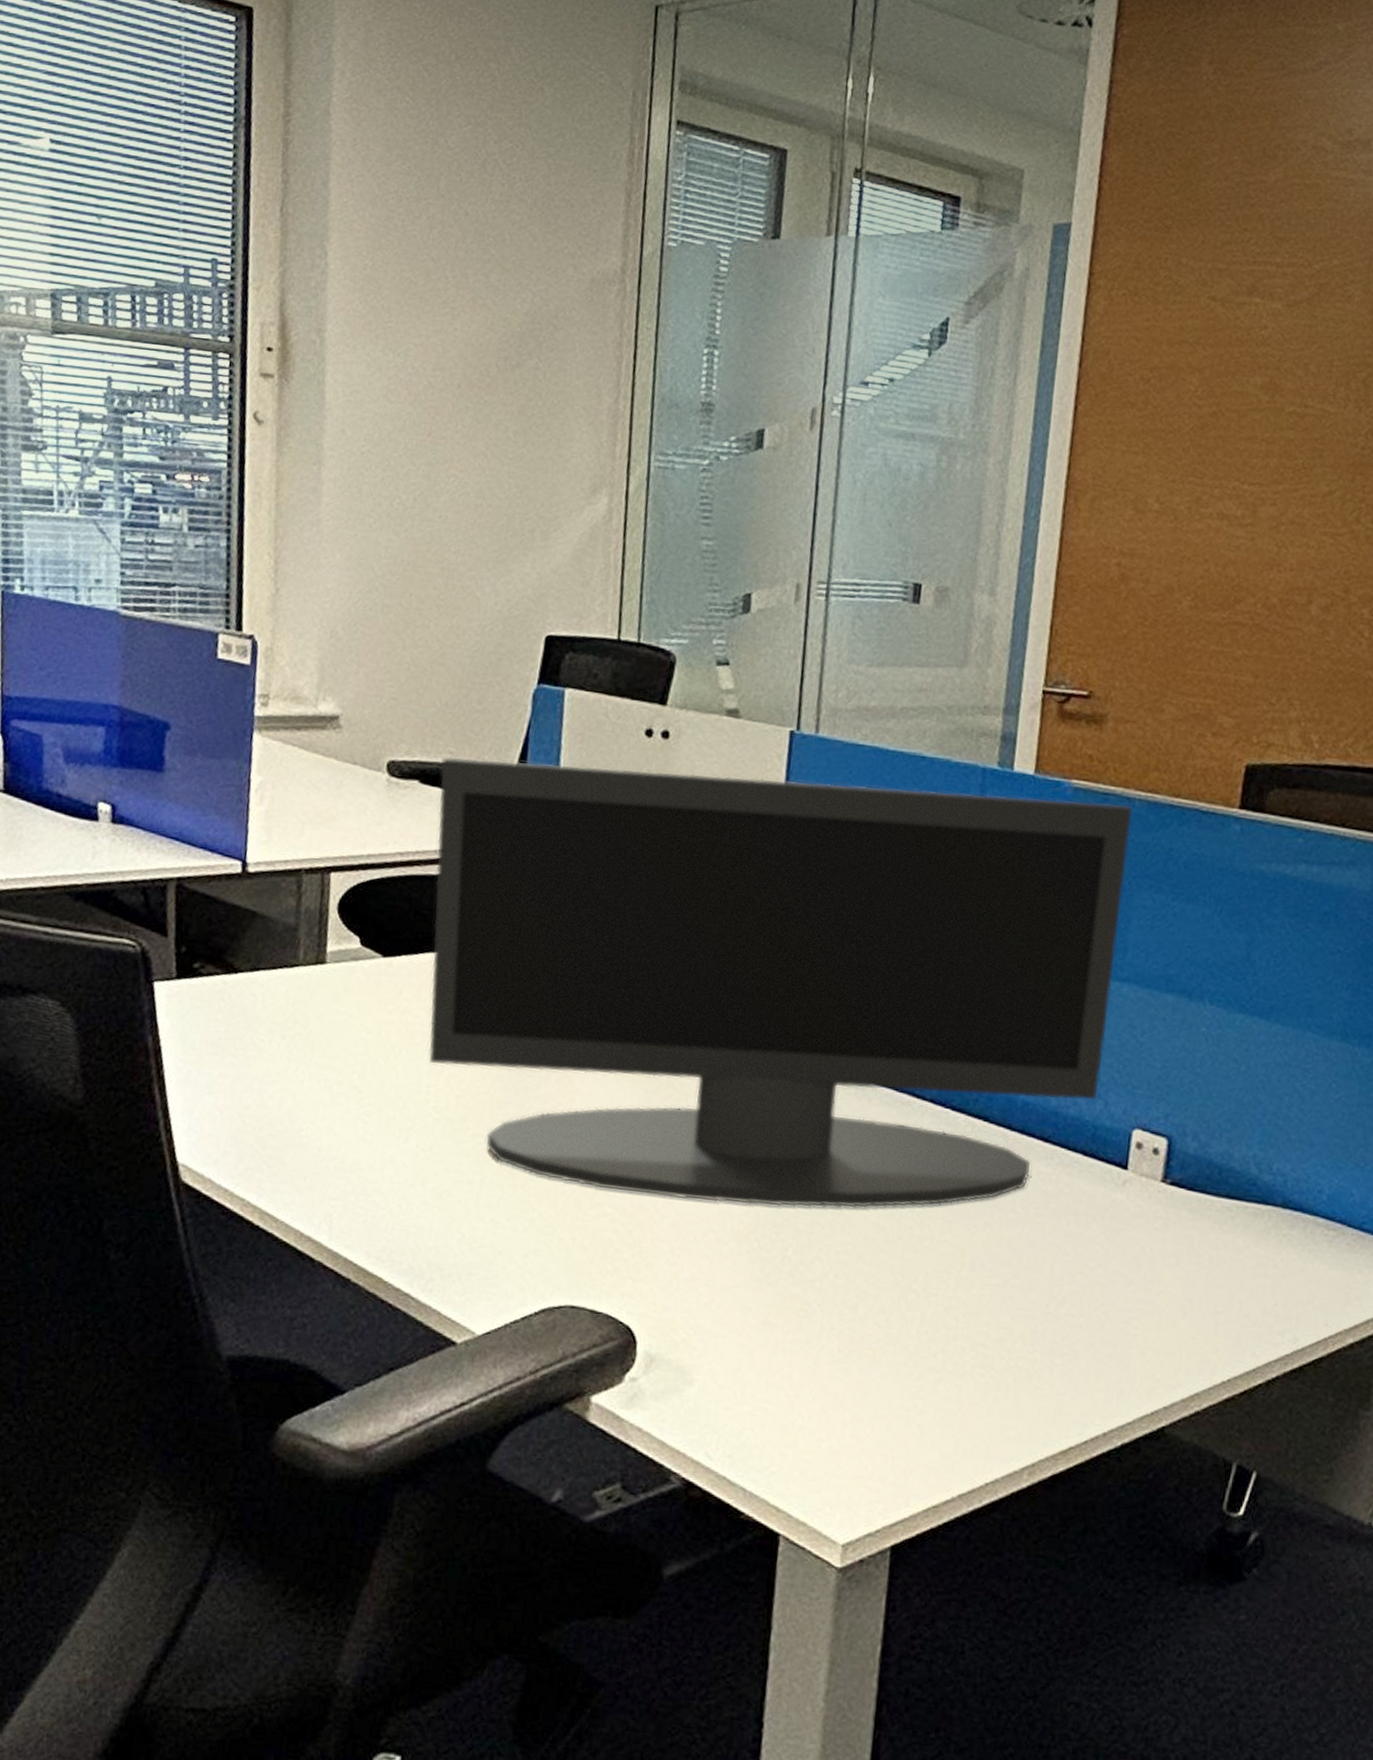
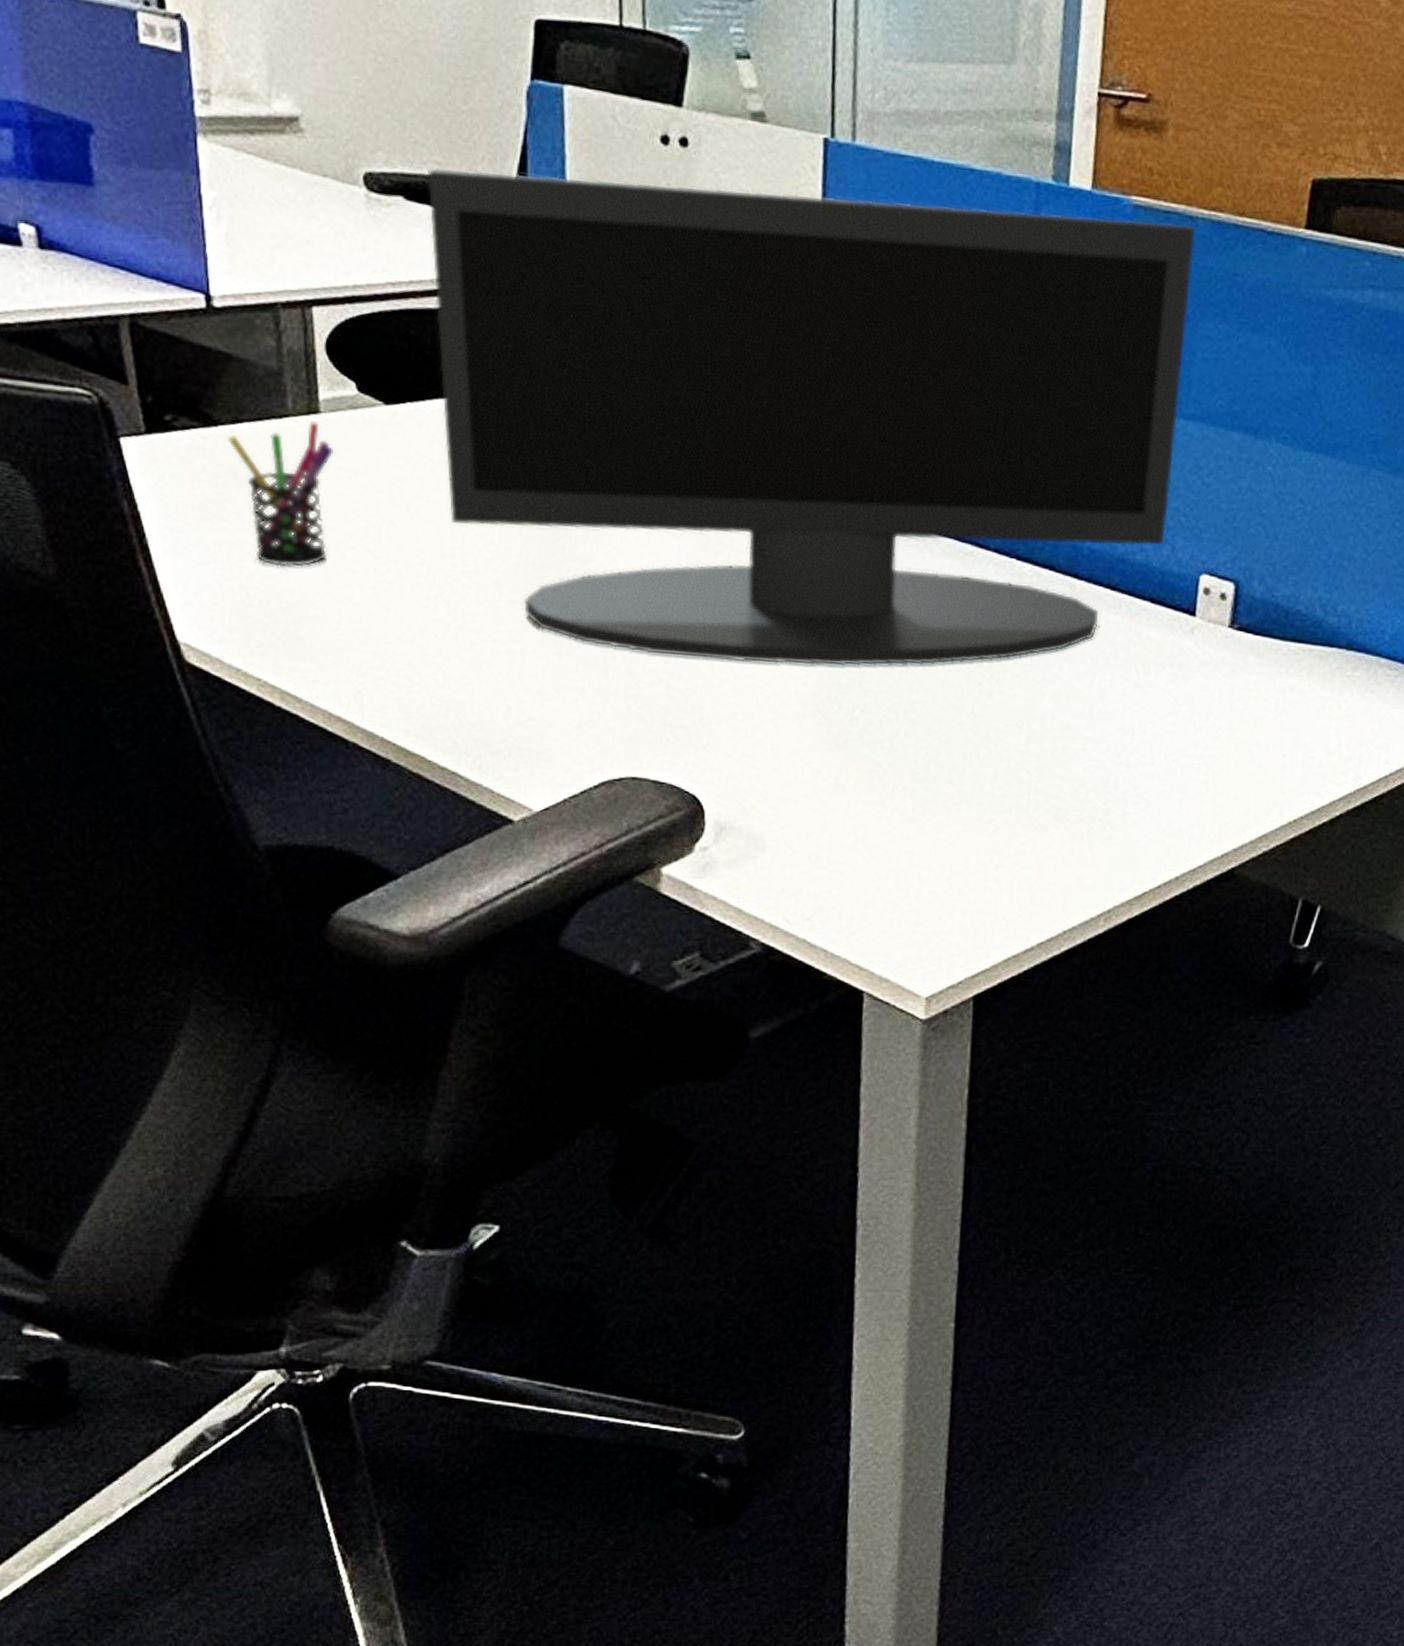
pen holder: none [244,970,335,1099] -> present [227,421,335,567]

